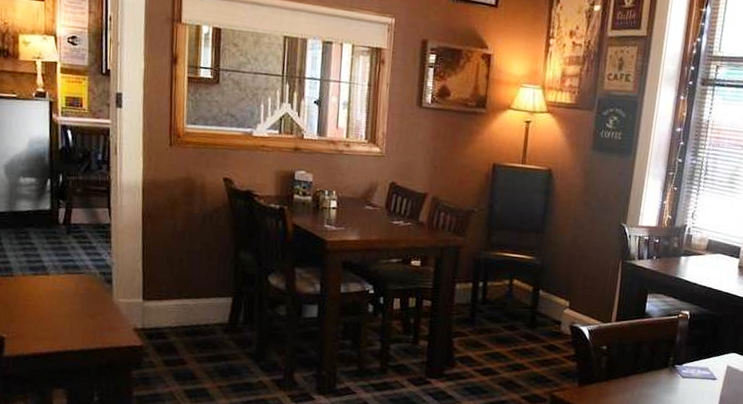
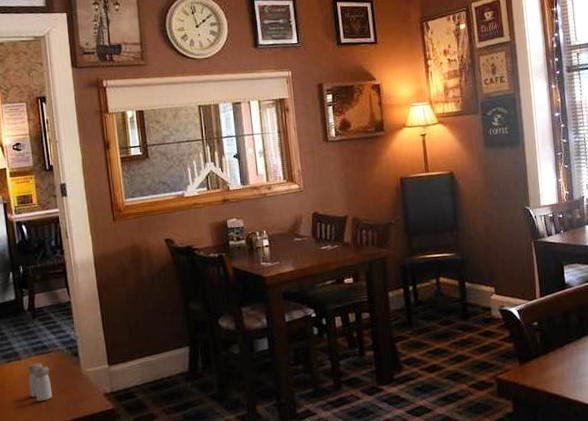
salt and pepper shaker: none [54,281,79,323] -> present [27,362,53,402]

